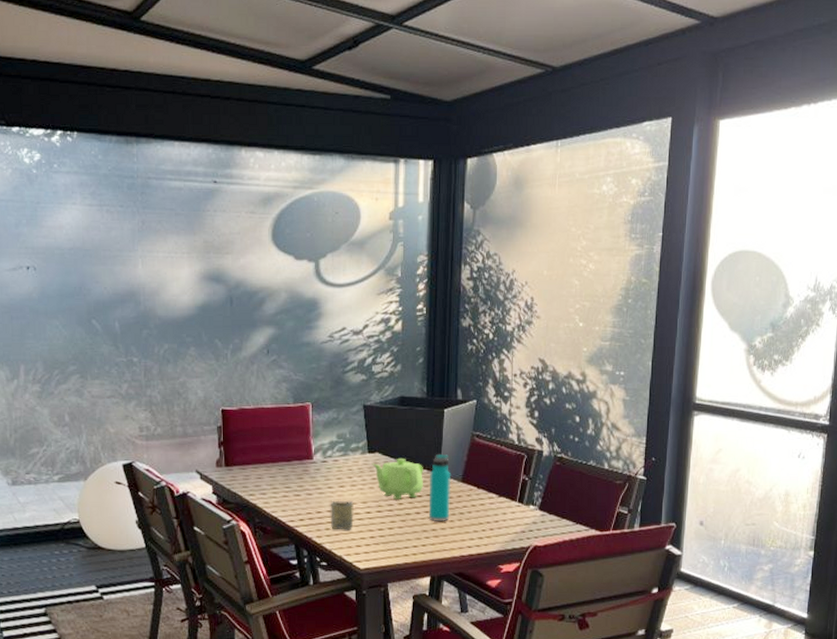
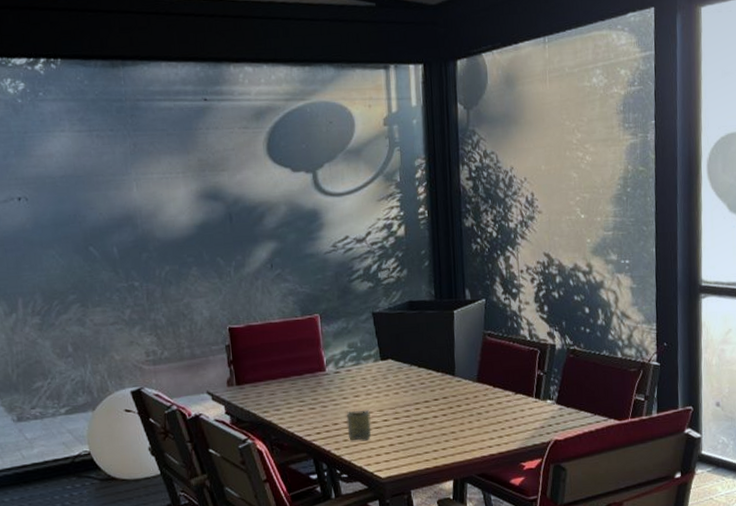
teapot: present [372,458,424,499] -> none [385,362,439,405]
water bottle: present [429,453,452,521] -> none [443,355,468,424]

